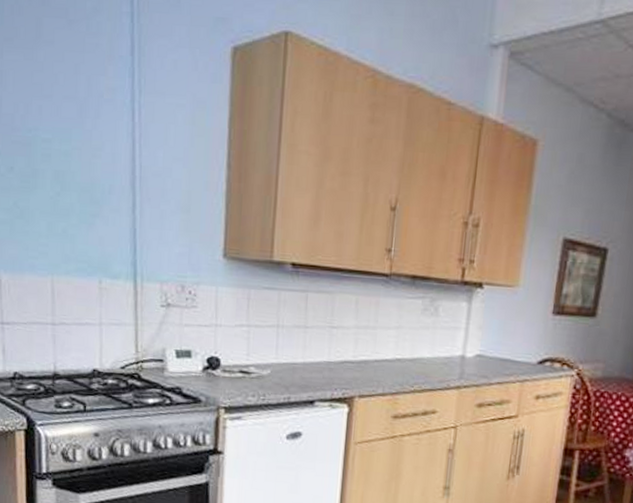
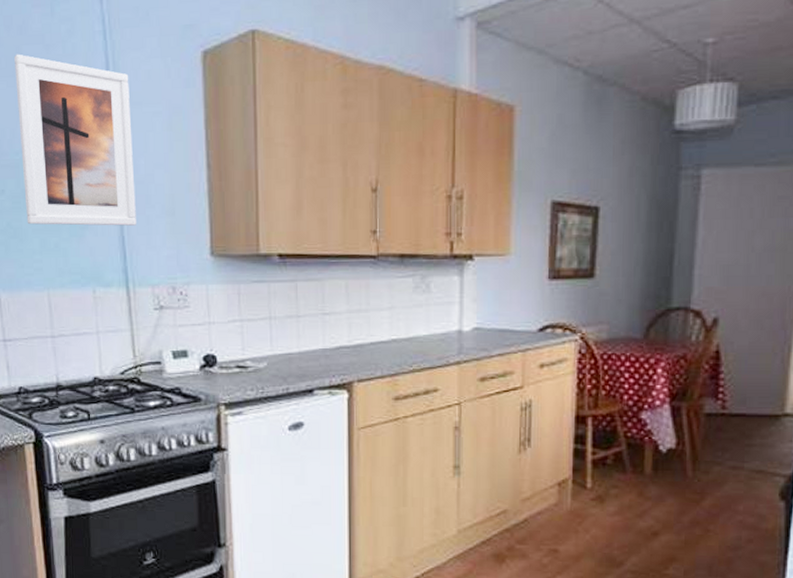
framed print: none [34,25,154,219] -> present [14,54,136,226]

